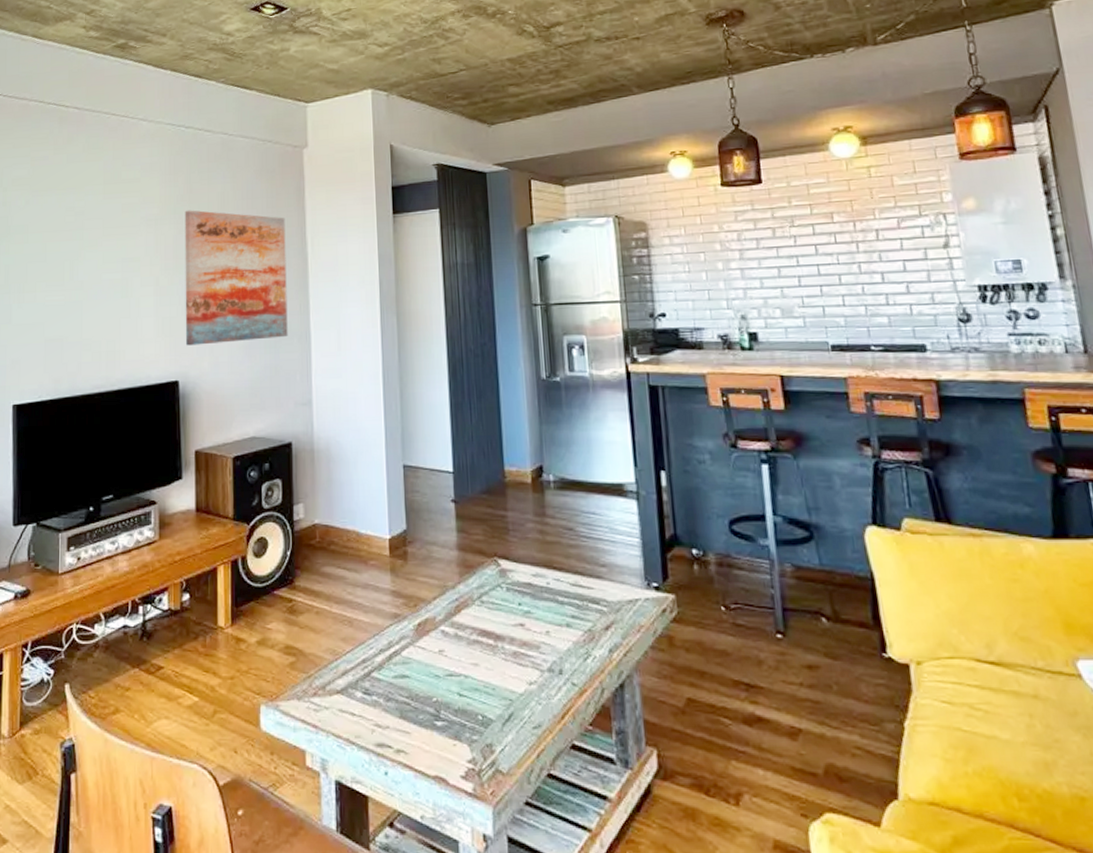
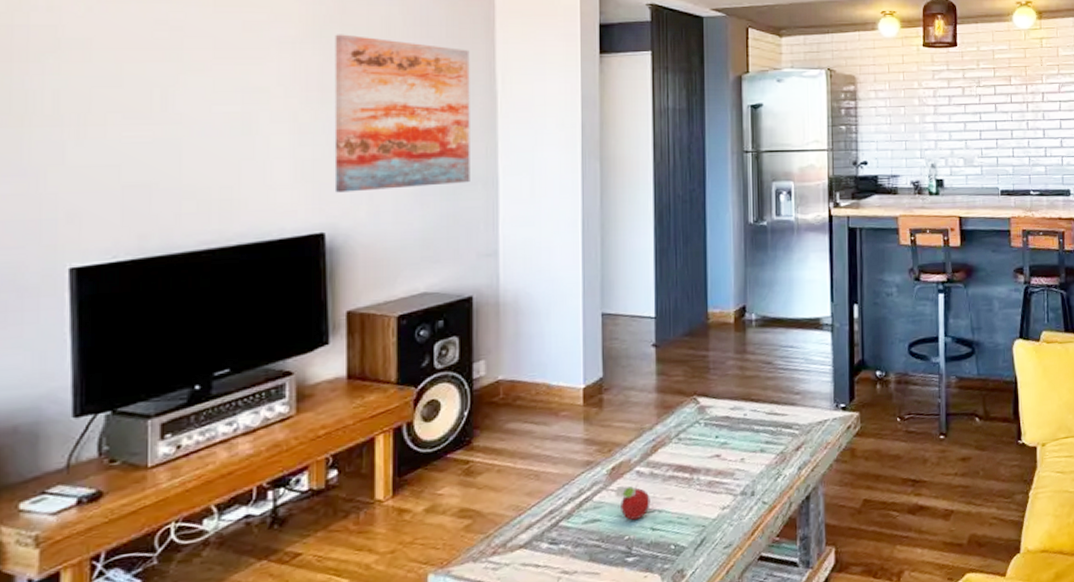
fruit: none [421,644,456,683] -> present [614,484,650,521]

